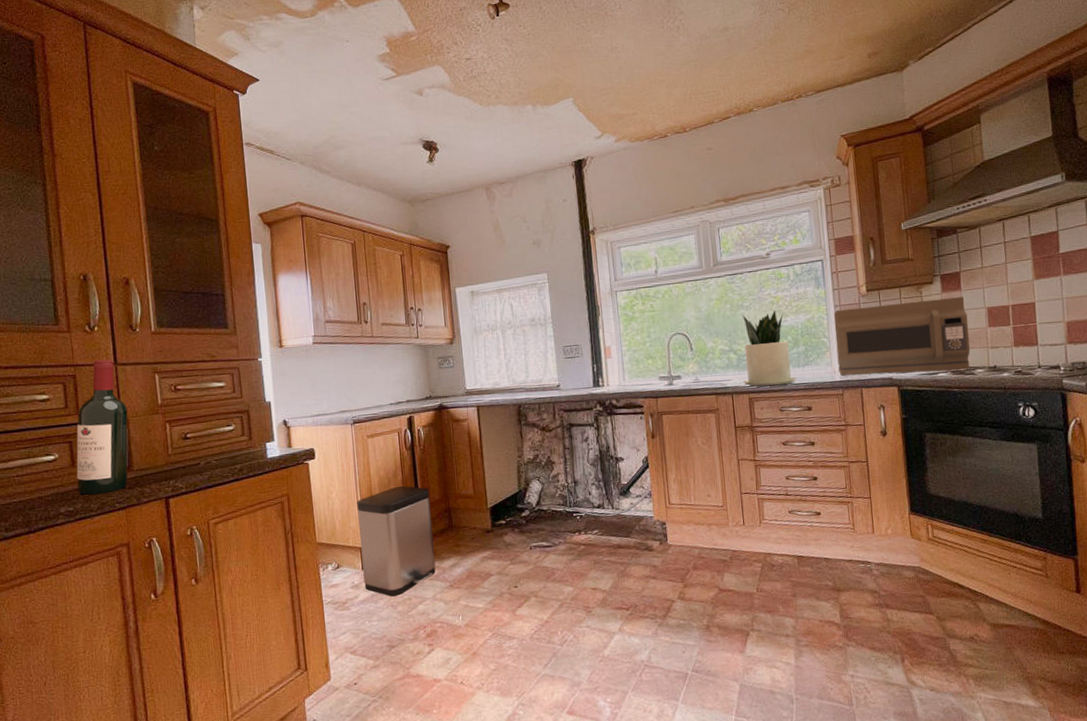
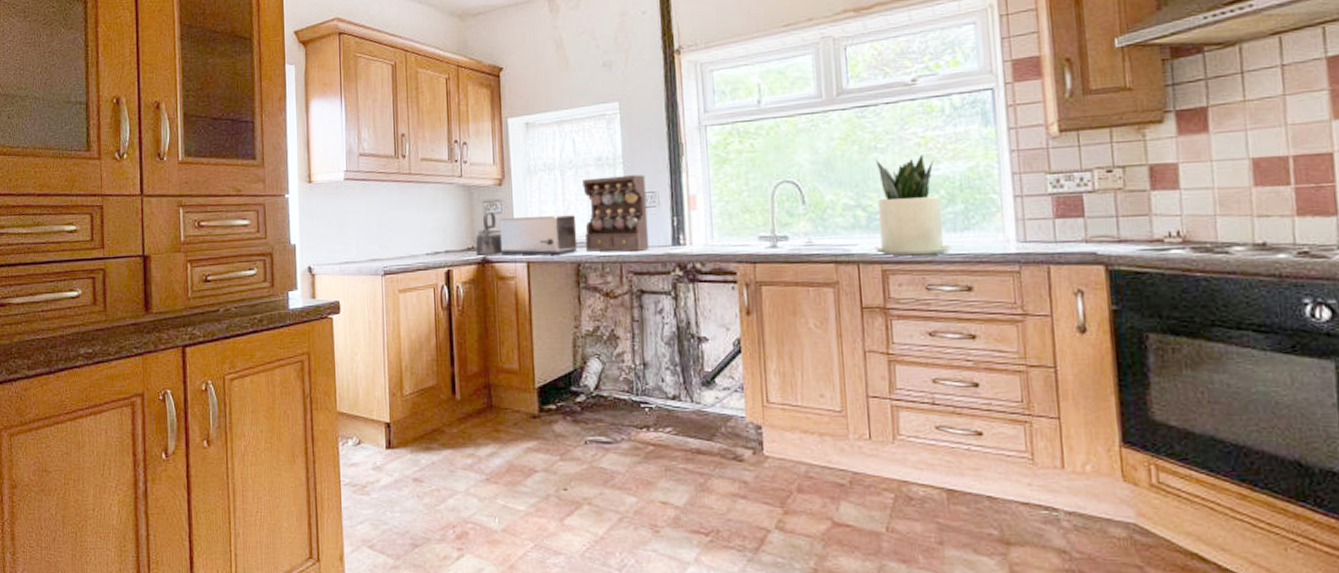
wine bottle: present [76,359,129,496] -> none [97,190,151,338]
pedal bin: present [357,485,436,597] -> none [383,352,471,485]
kettle: none [432,366,456,403] -> present [475,212,503,255]
toaster: none [451,366,518,402] -> present [499,215,578,256]
spice rack: none [520,331,576,396] -> present [583,174,649,252]
microwave: present [834,297,970,376] -> none [1008,142,1223,247]

